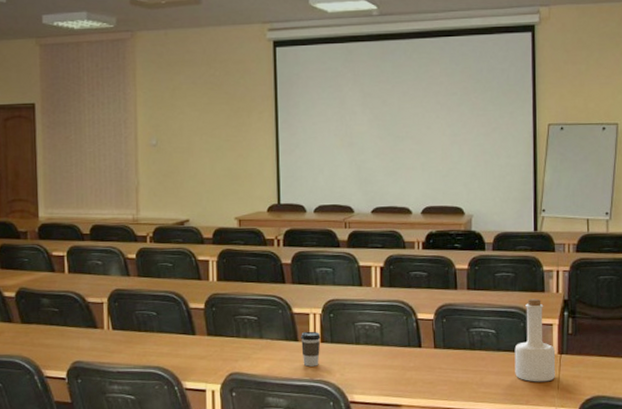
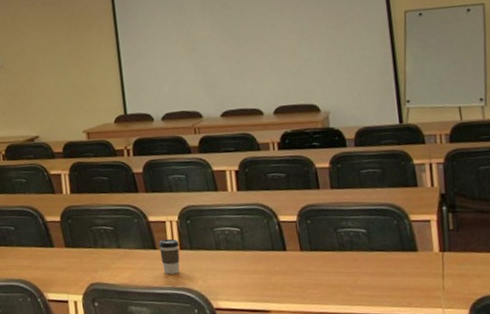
bottle: present [514,298,556,382] -> none [389,194,439,283]

